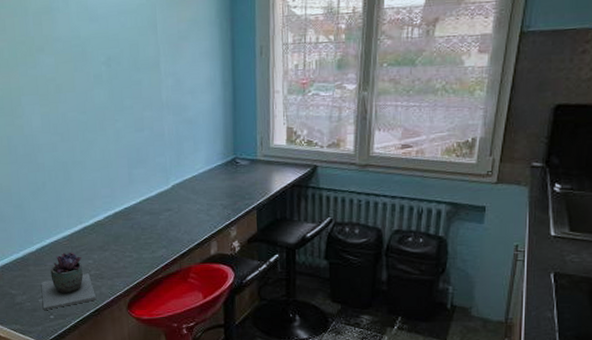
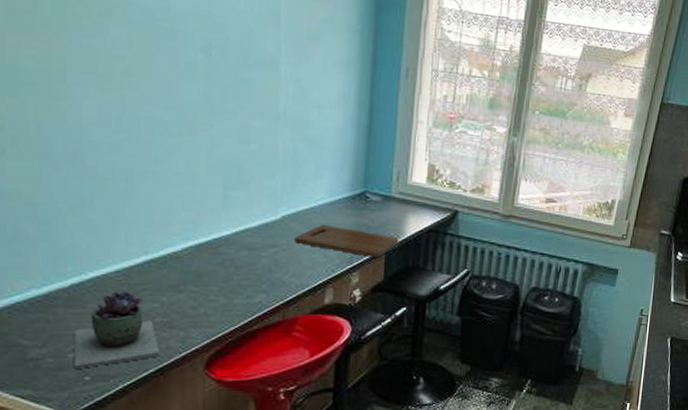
cutting board: none [183,188,267,213] -> present [295,224,399,257]

